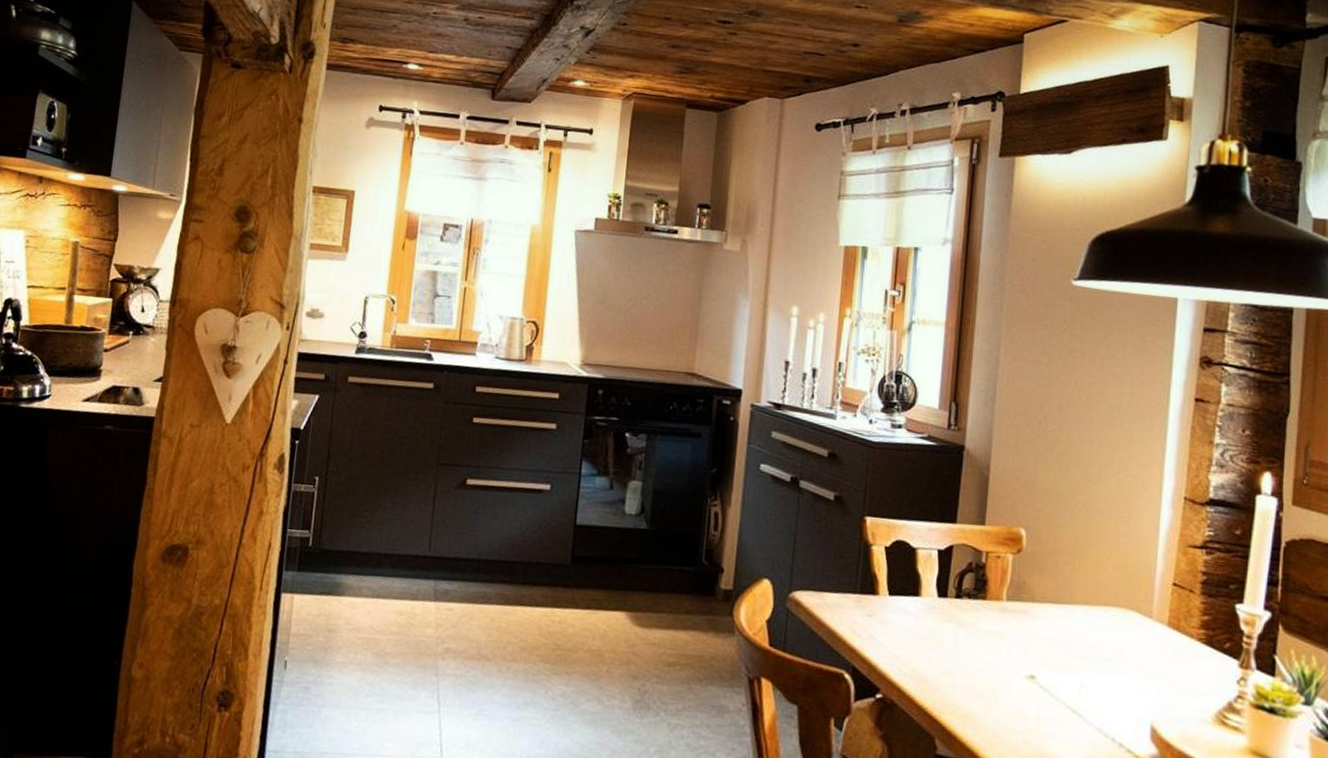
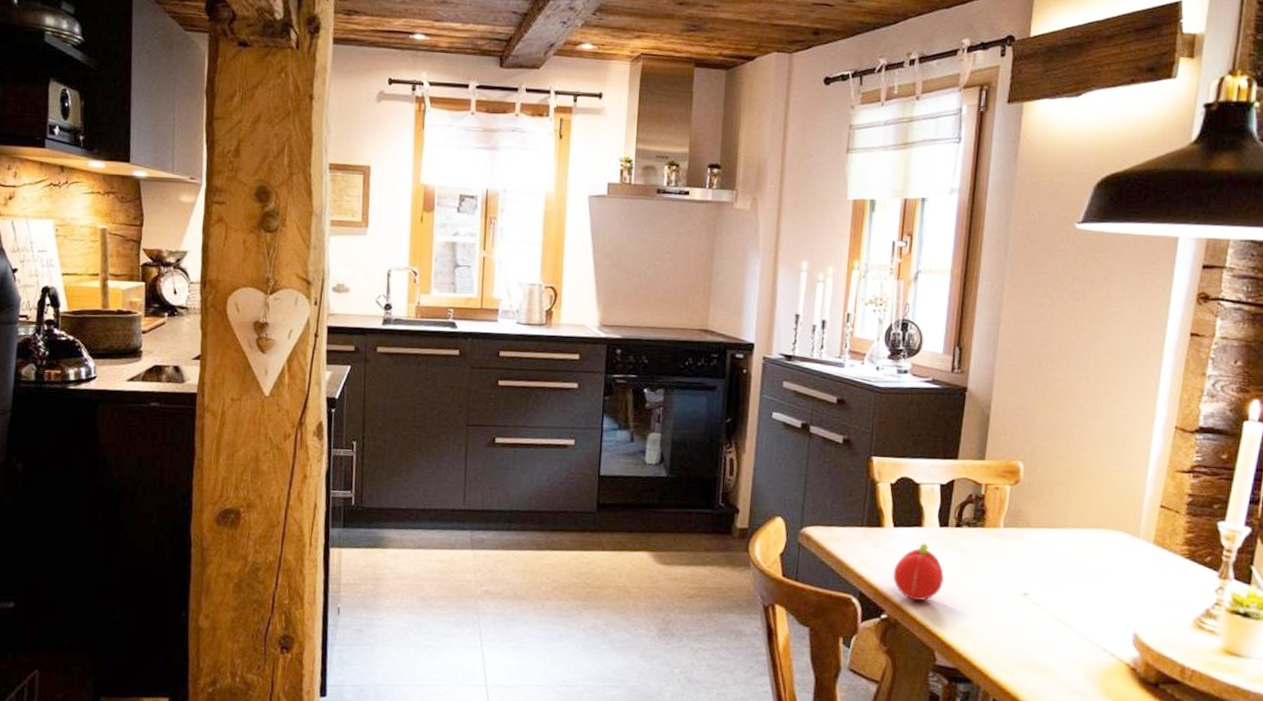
fruit: none [888,614,944,680] -> present [893,543,945,601]

